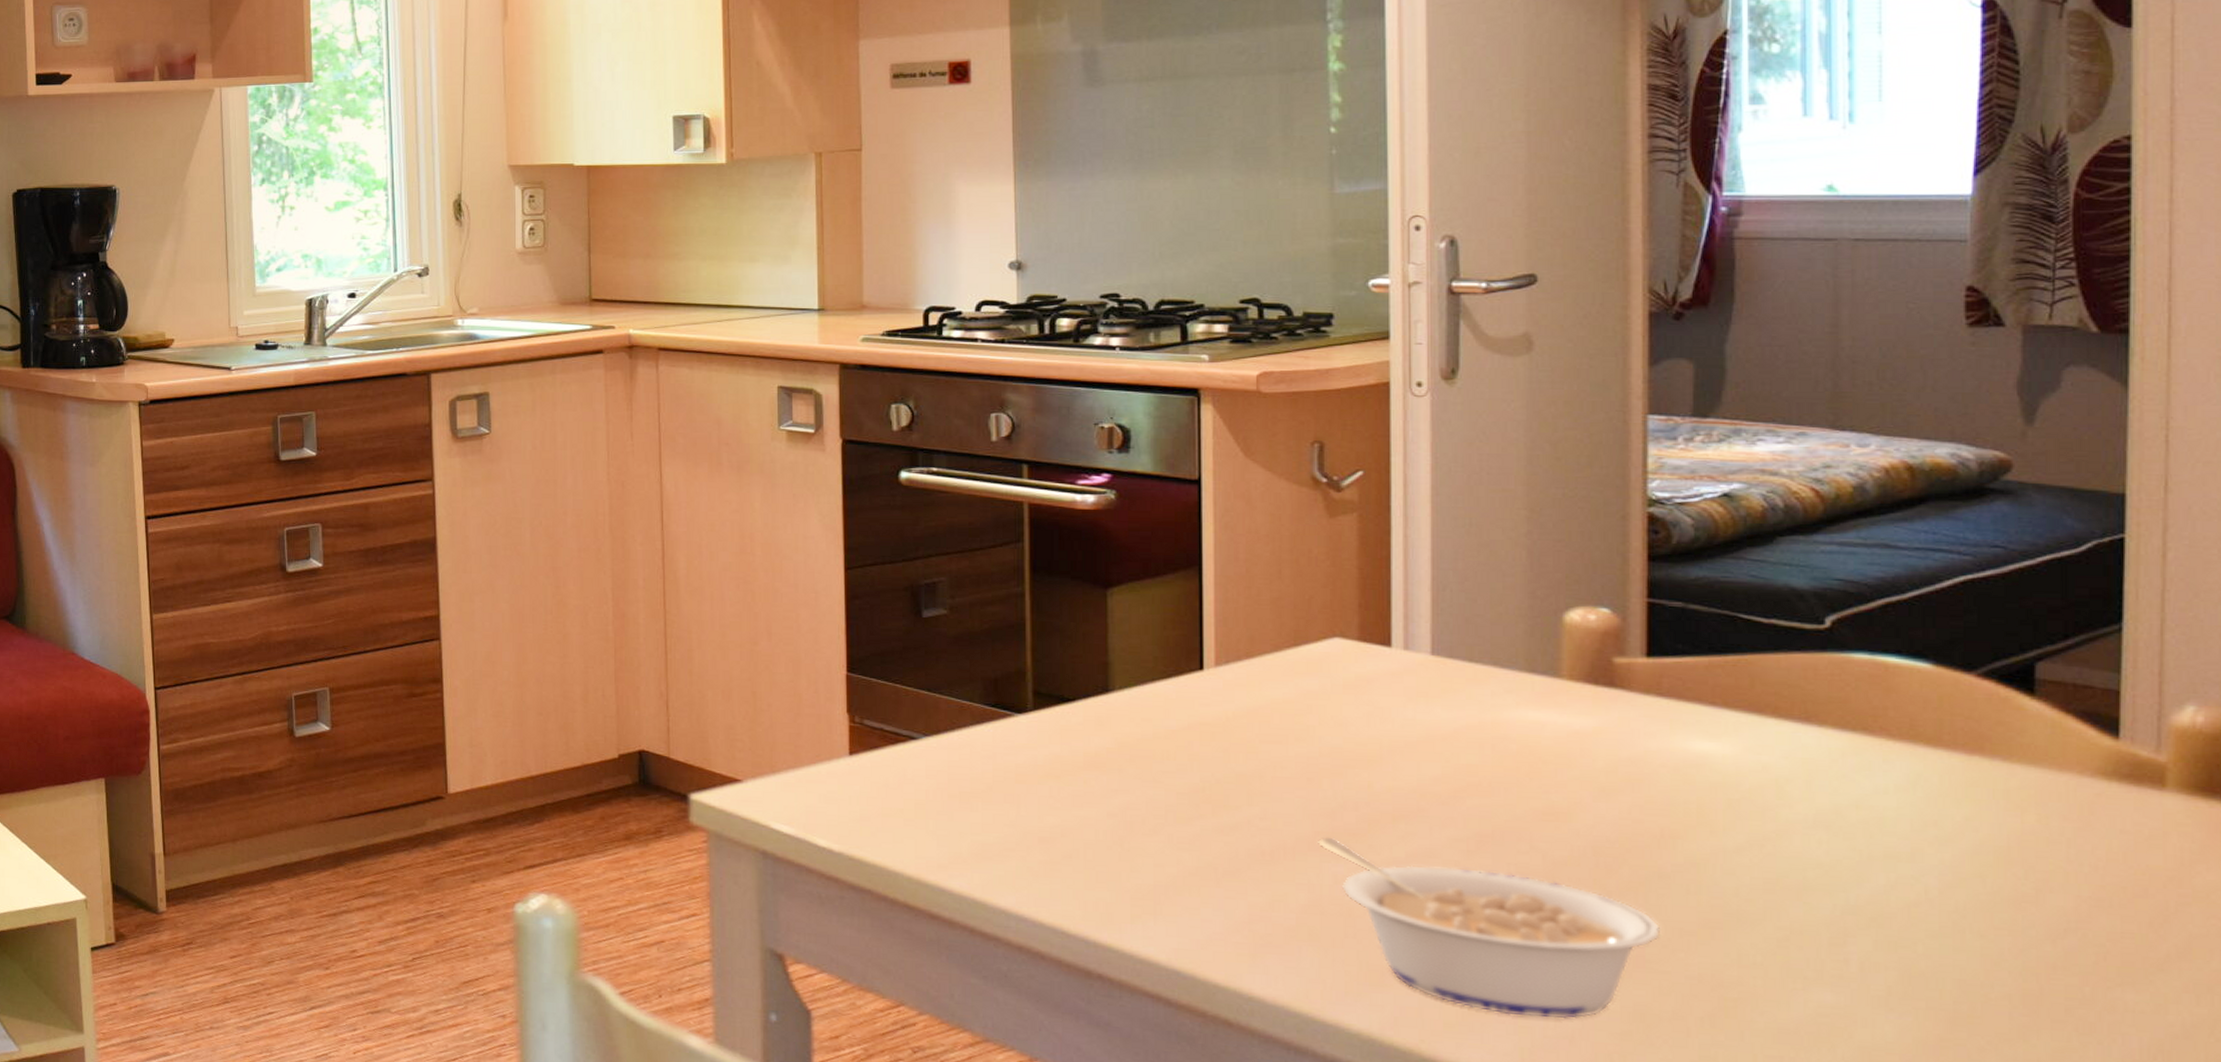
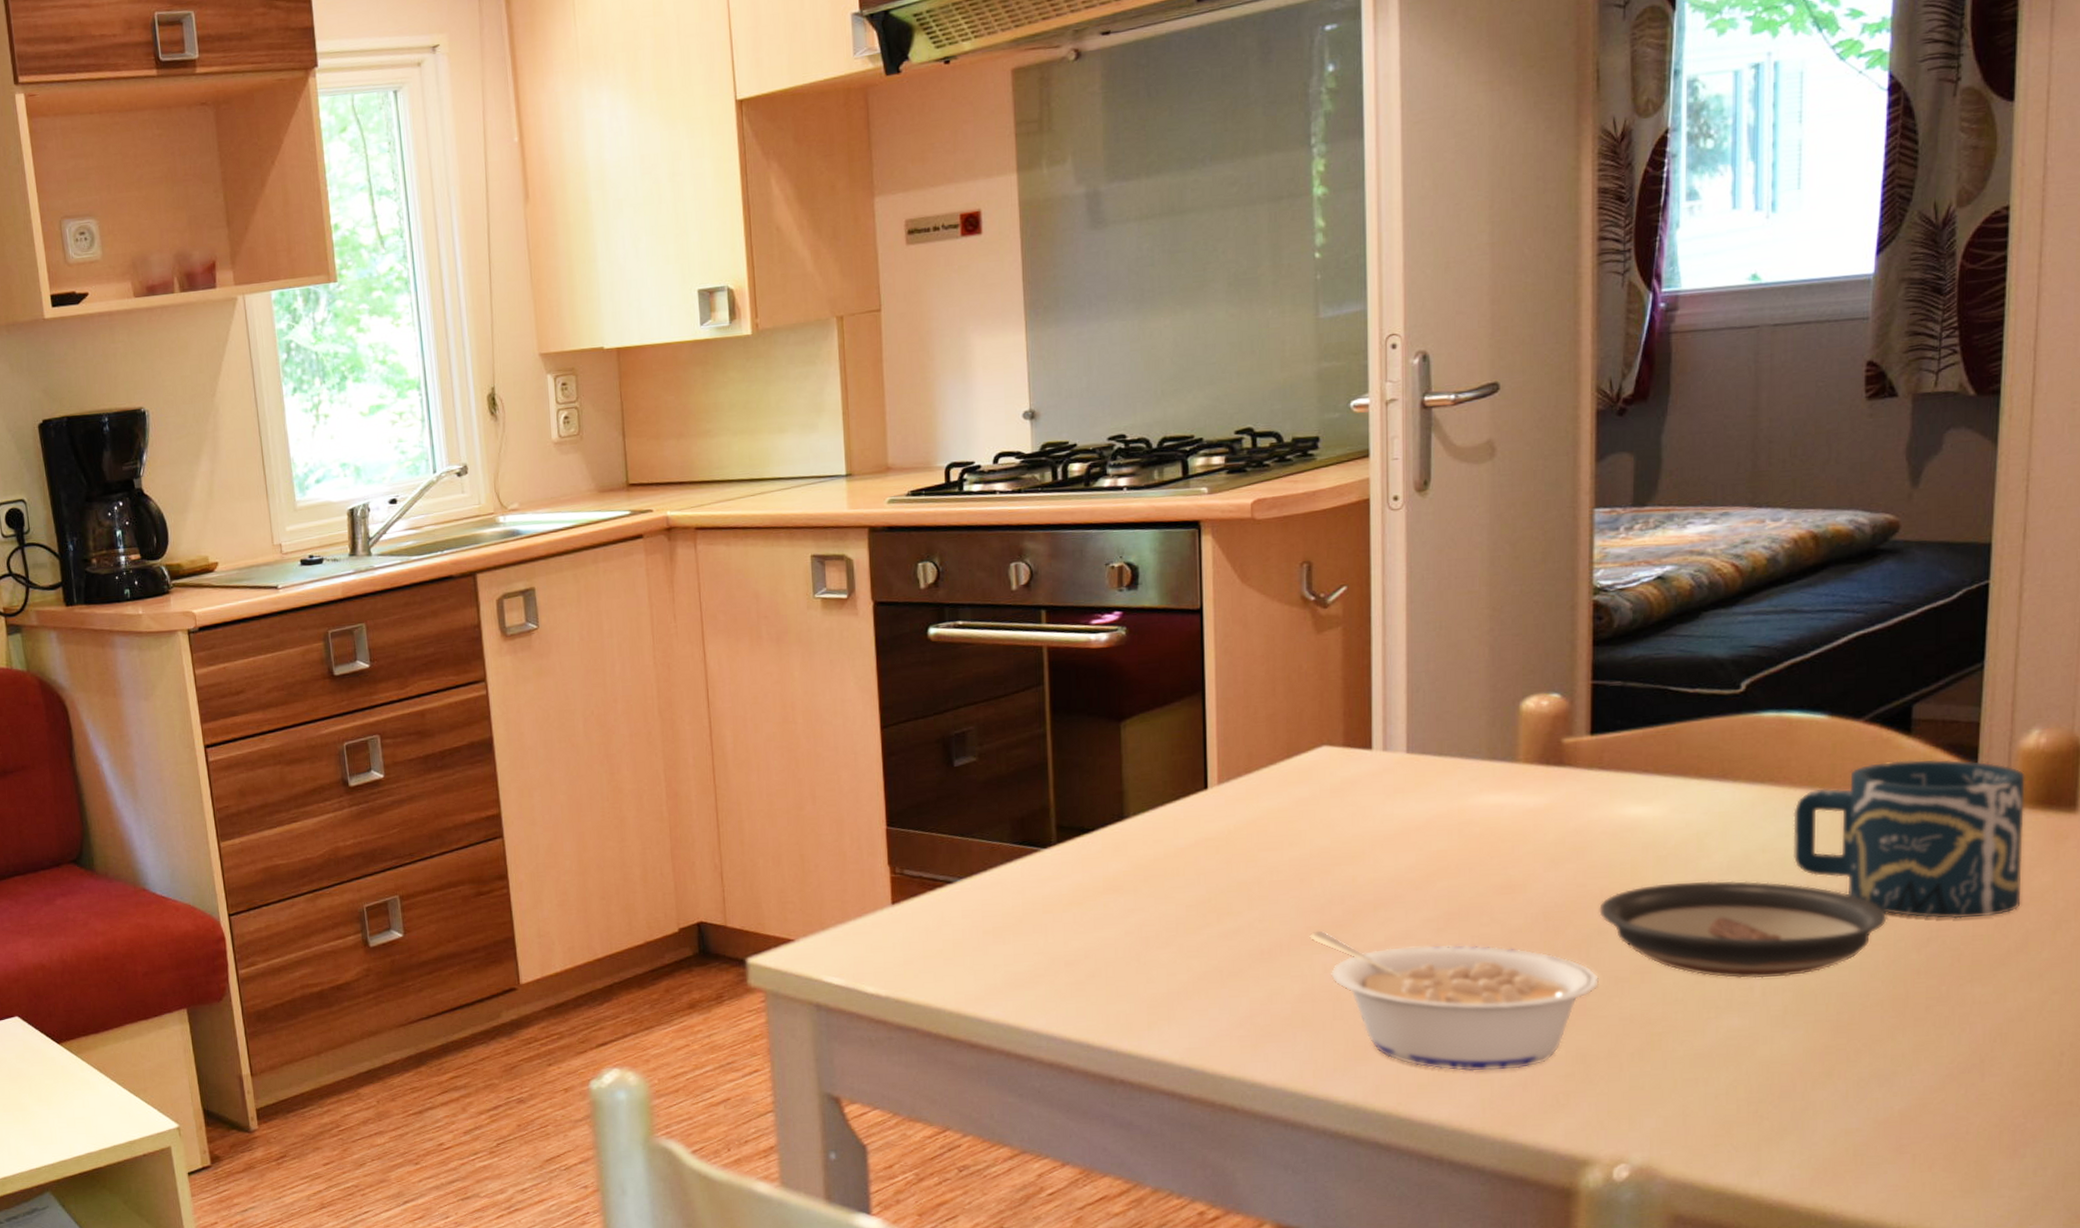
saucer: none [1659,830,2014,953] -> present [1599,880,1889,979]
cup: none [1893,723,2181,912] -> present [1793,759,2025,919]

